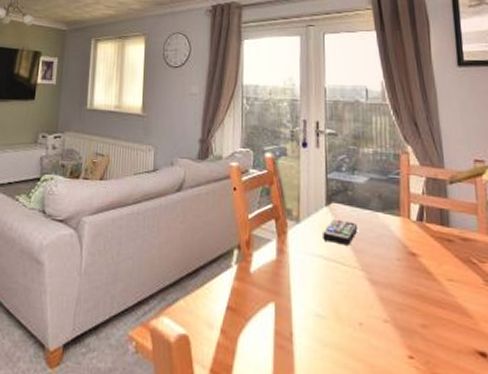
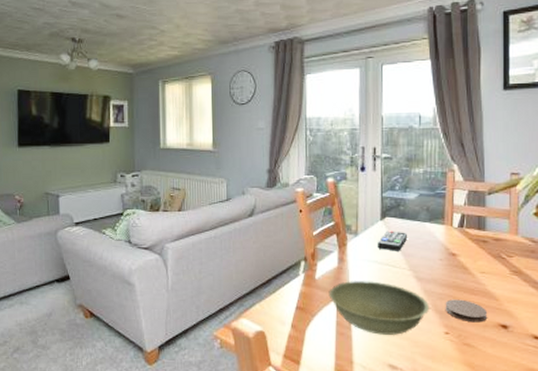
bowl: none [265,277,388,355] -> present [328,280,430,335]
coaster: none [406,312,461,347] -> present [445,299,488,323]

